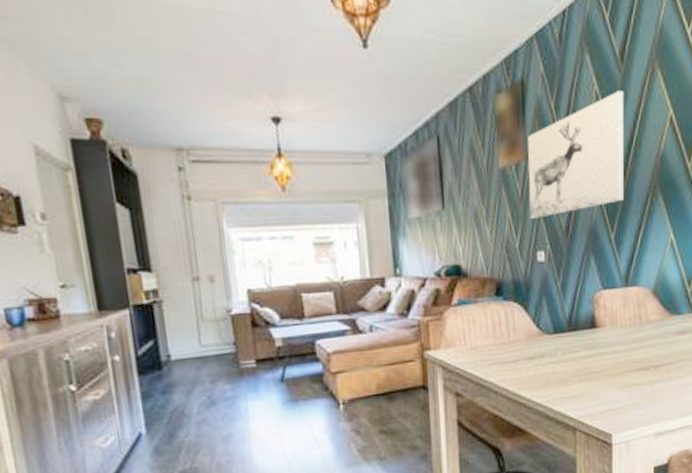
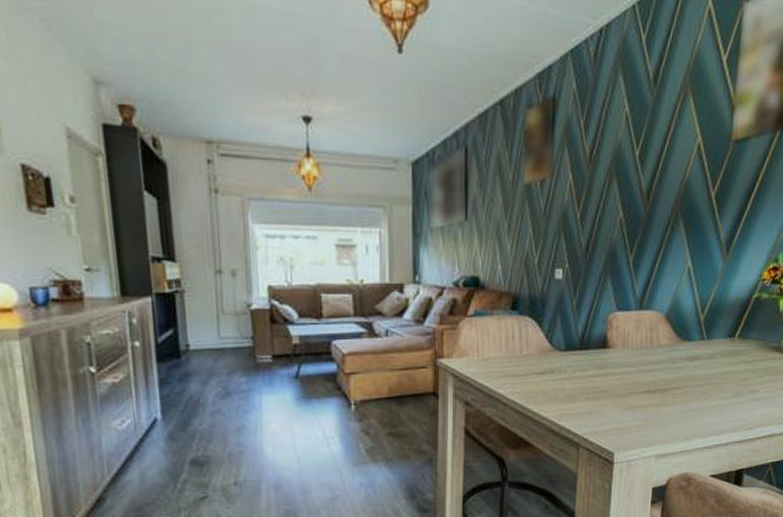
wall art: present [528,91,625,219] -> none [551,114,655,236]

